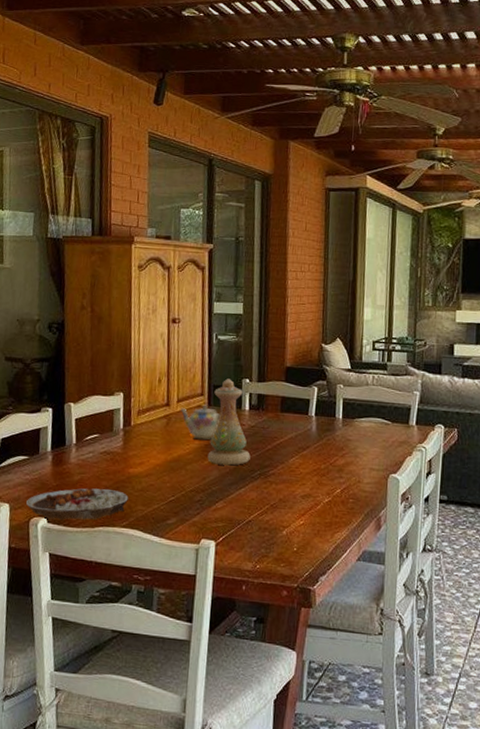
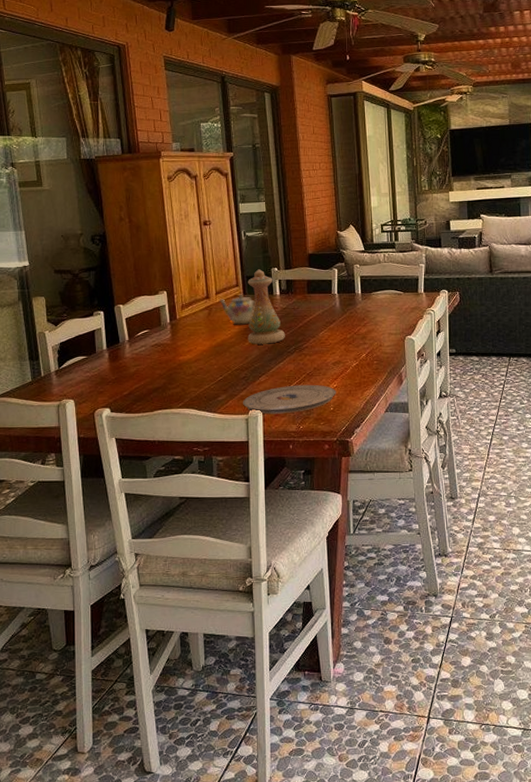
plate: present [26,488,128,521] -> none [90,377,181,410]
plate: none [194,516,302,549] -> present [243,384,336,415]

